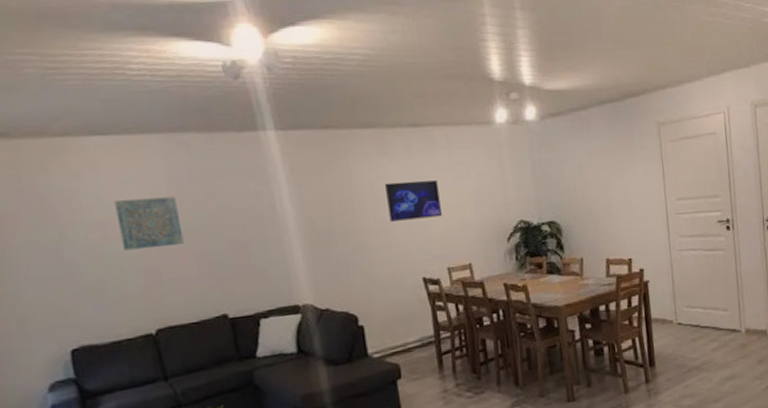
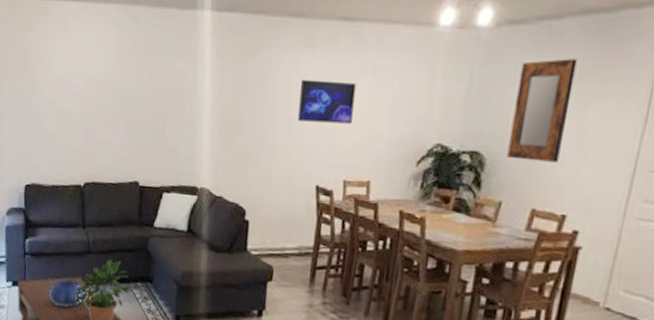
wall art: present [114,196,184,251] -> none [73,62,119,111]
home mirror: none [568,138,615,222] -> present [507,58,578,163]

